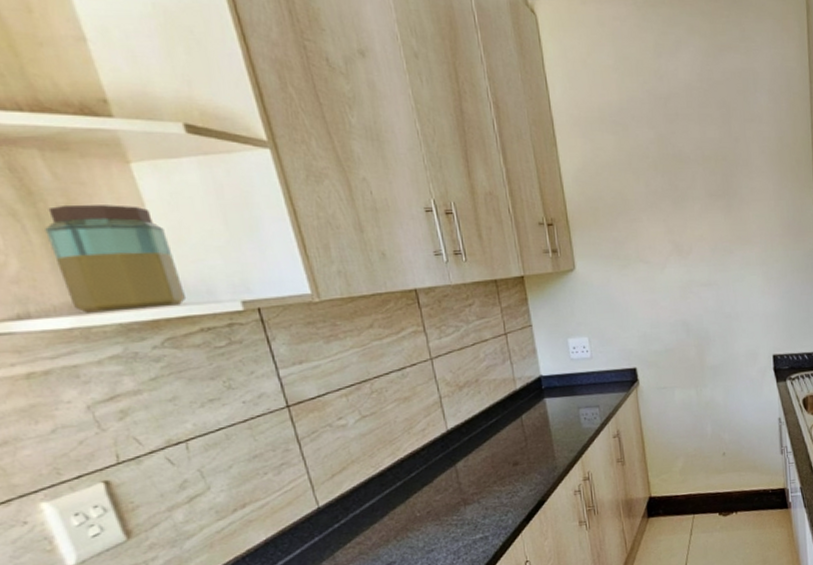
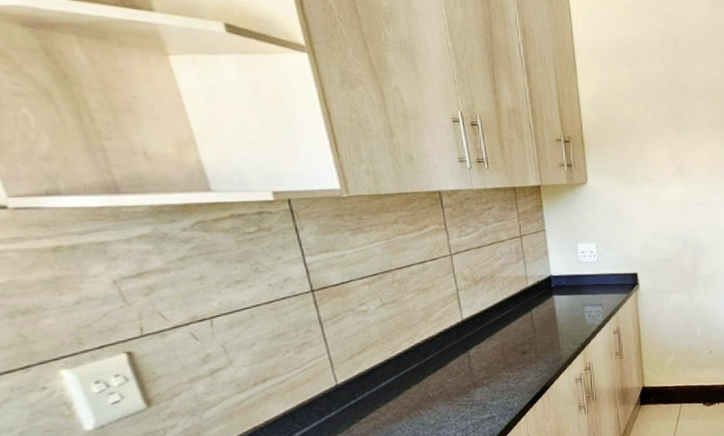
peanut butter: present [45,204,187,313] -> none [79,90,219,194]

